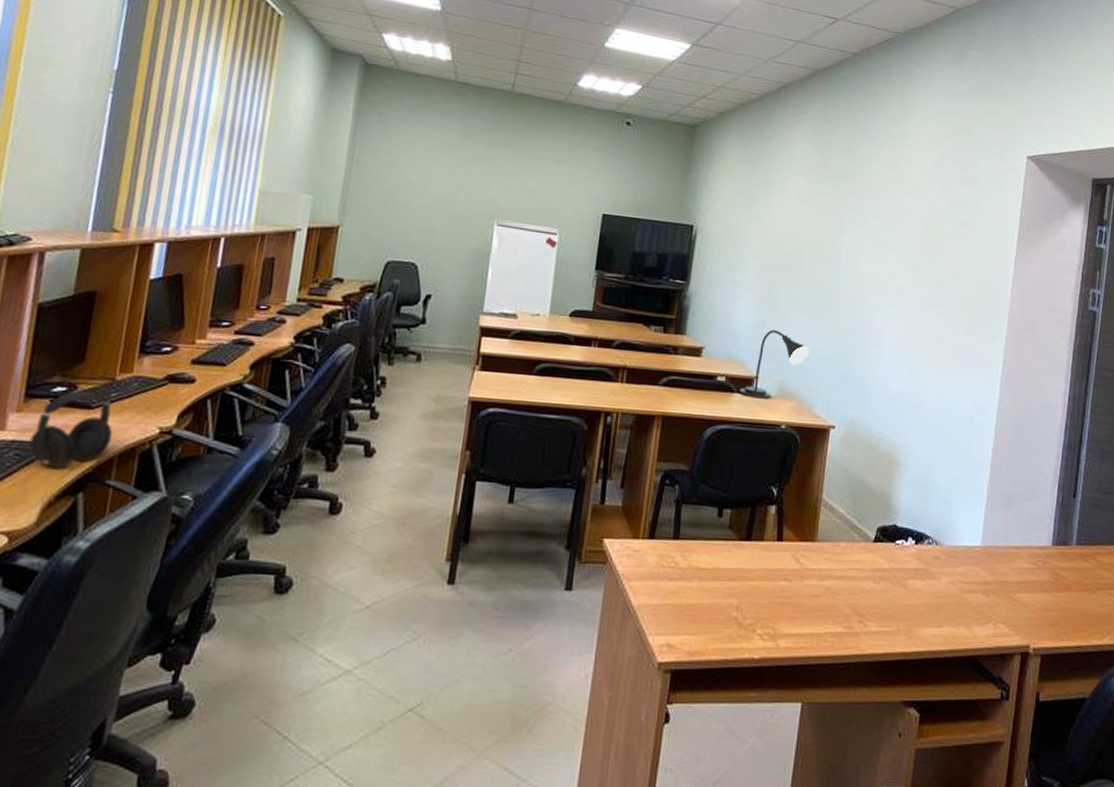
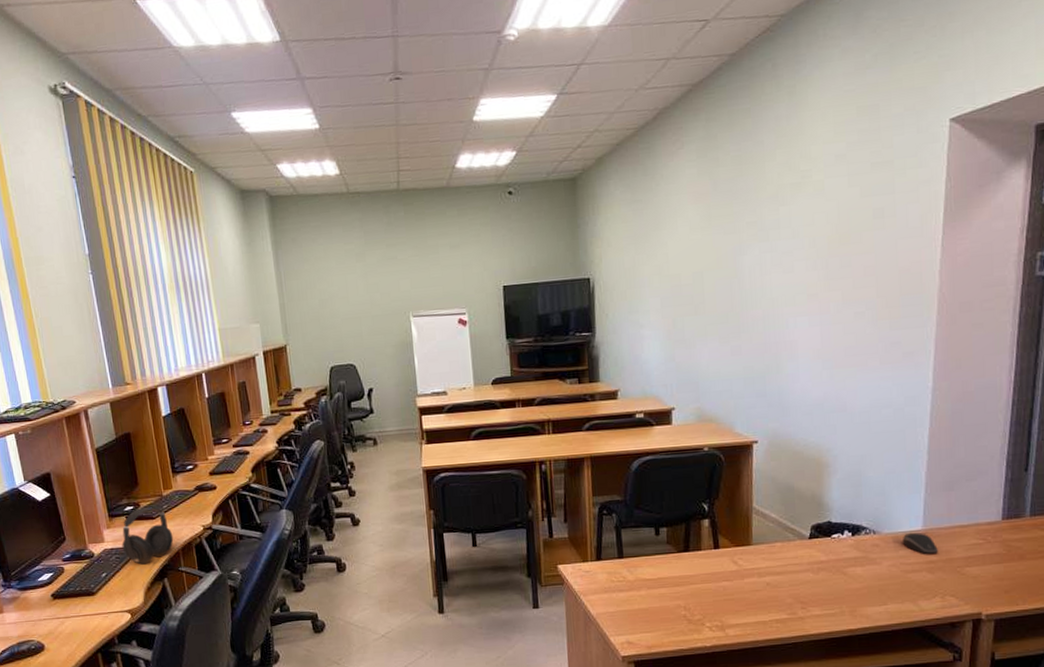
desk lamp: present [739,330,810,399] -> none [659,362,724,428]
computer mouse: none [962,549,994,575] -> present [903,533,938,555]

